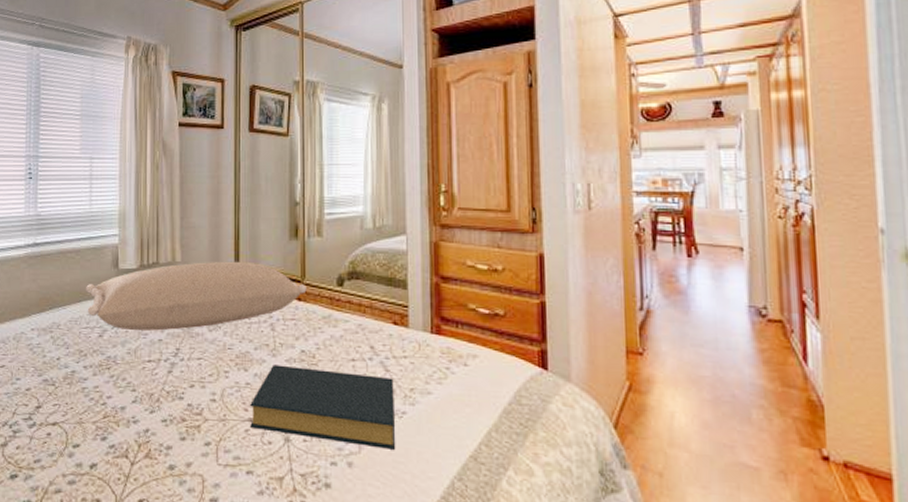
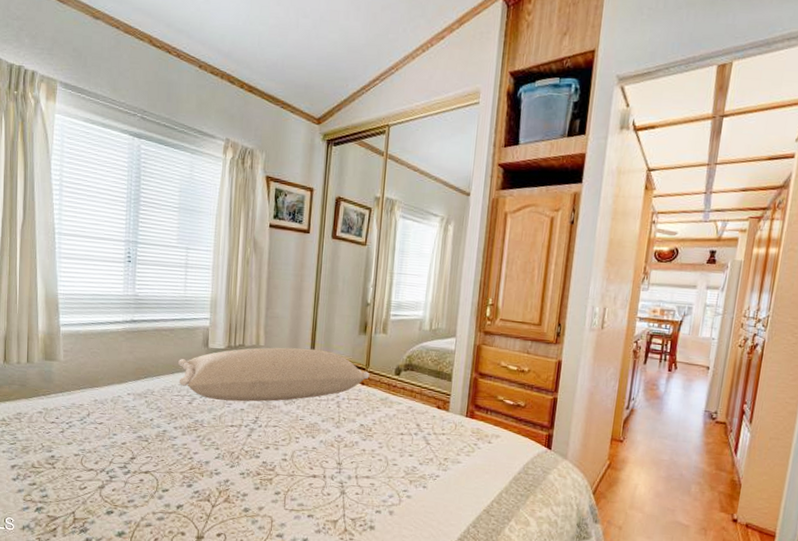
hardback book: present [250,364,396,450] -> none [314,434,432,503]

